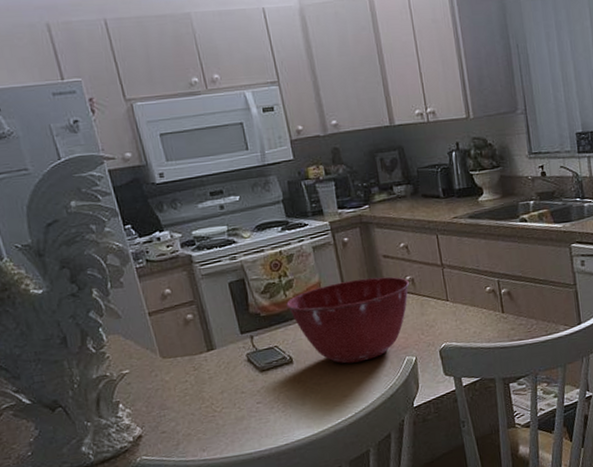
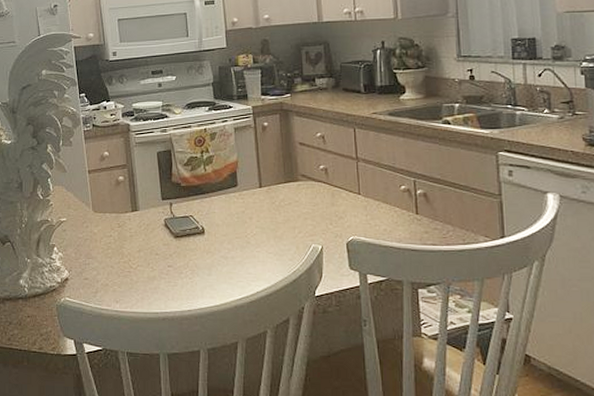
mixing bowl: present [286,276,409,364] -> none [205,162,322,242]

